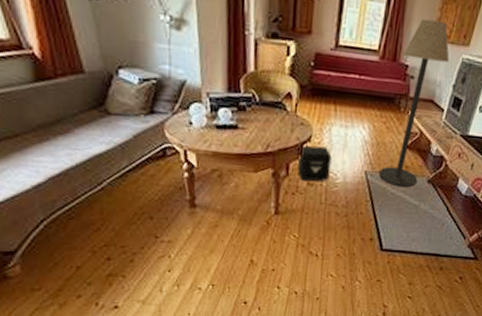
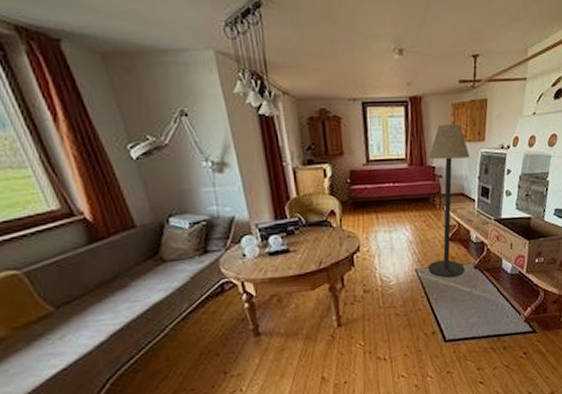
air purifier: present [297,145,332,182] -> none [350,253,383,290]

